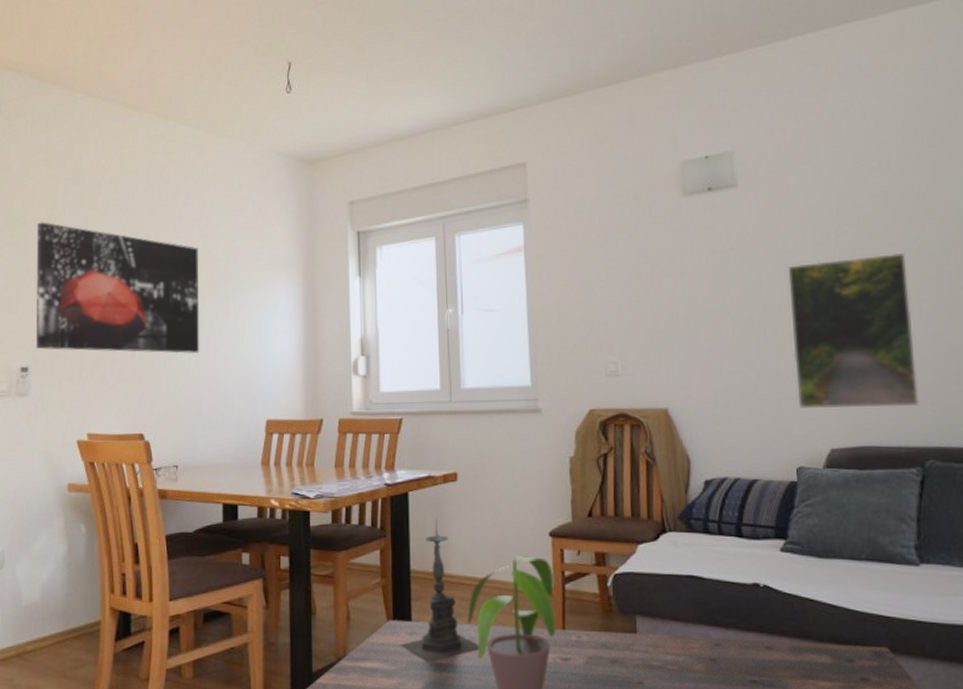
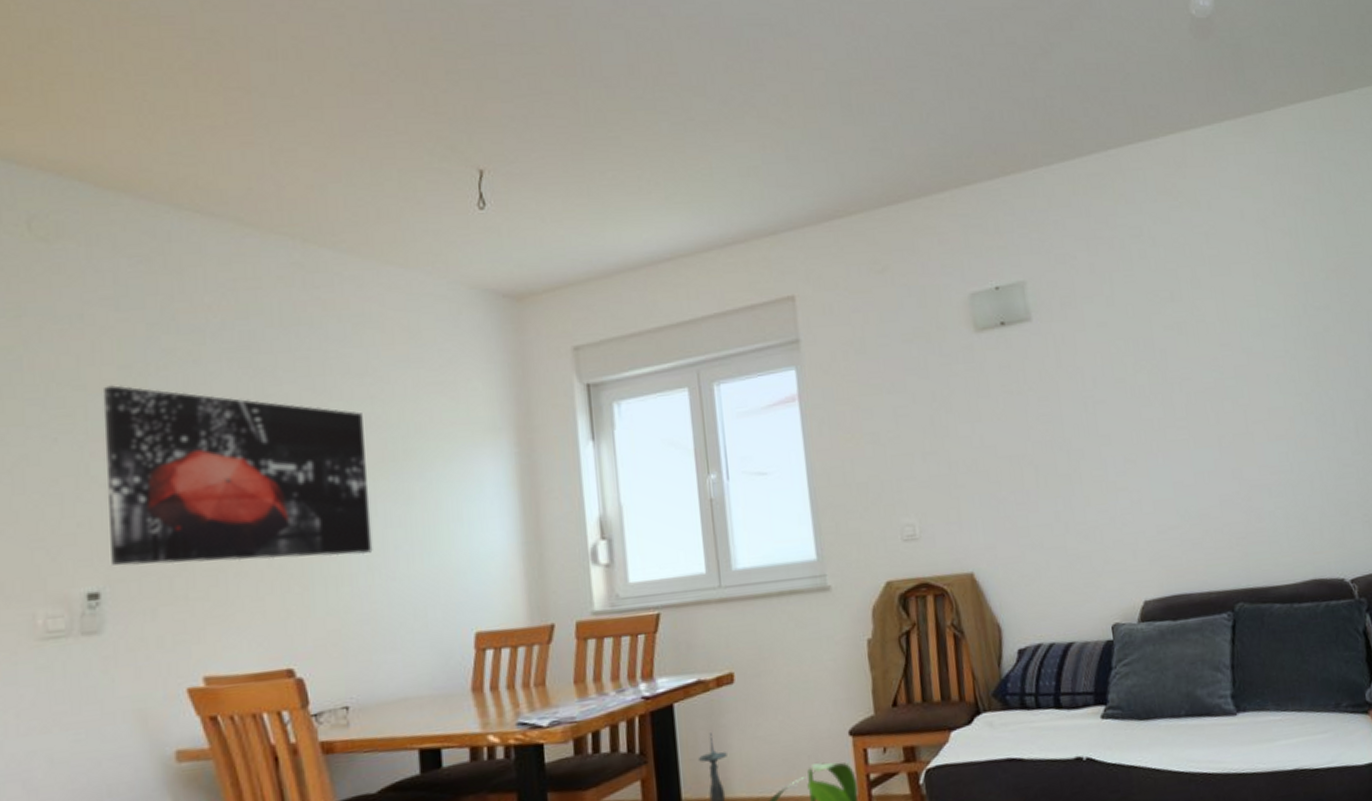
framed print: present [788,253,921,408] -> none [1088,387,1227,560]

